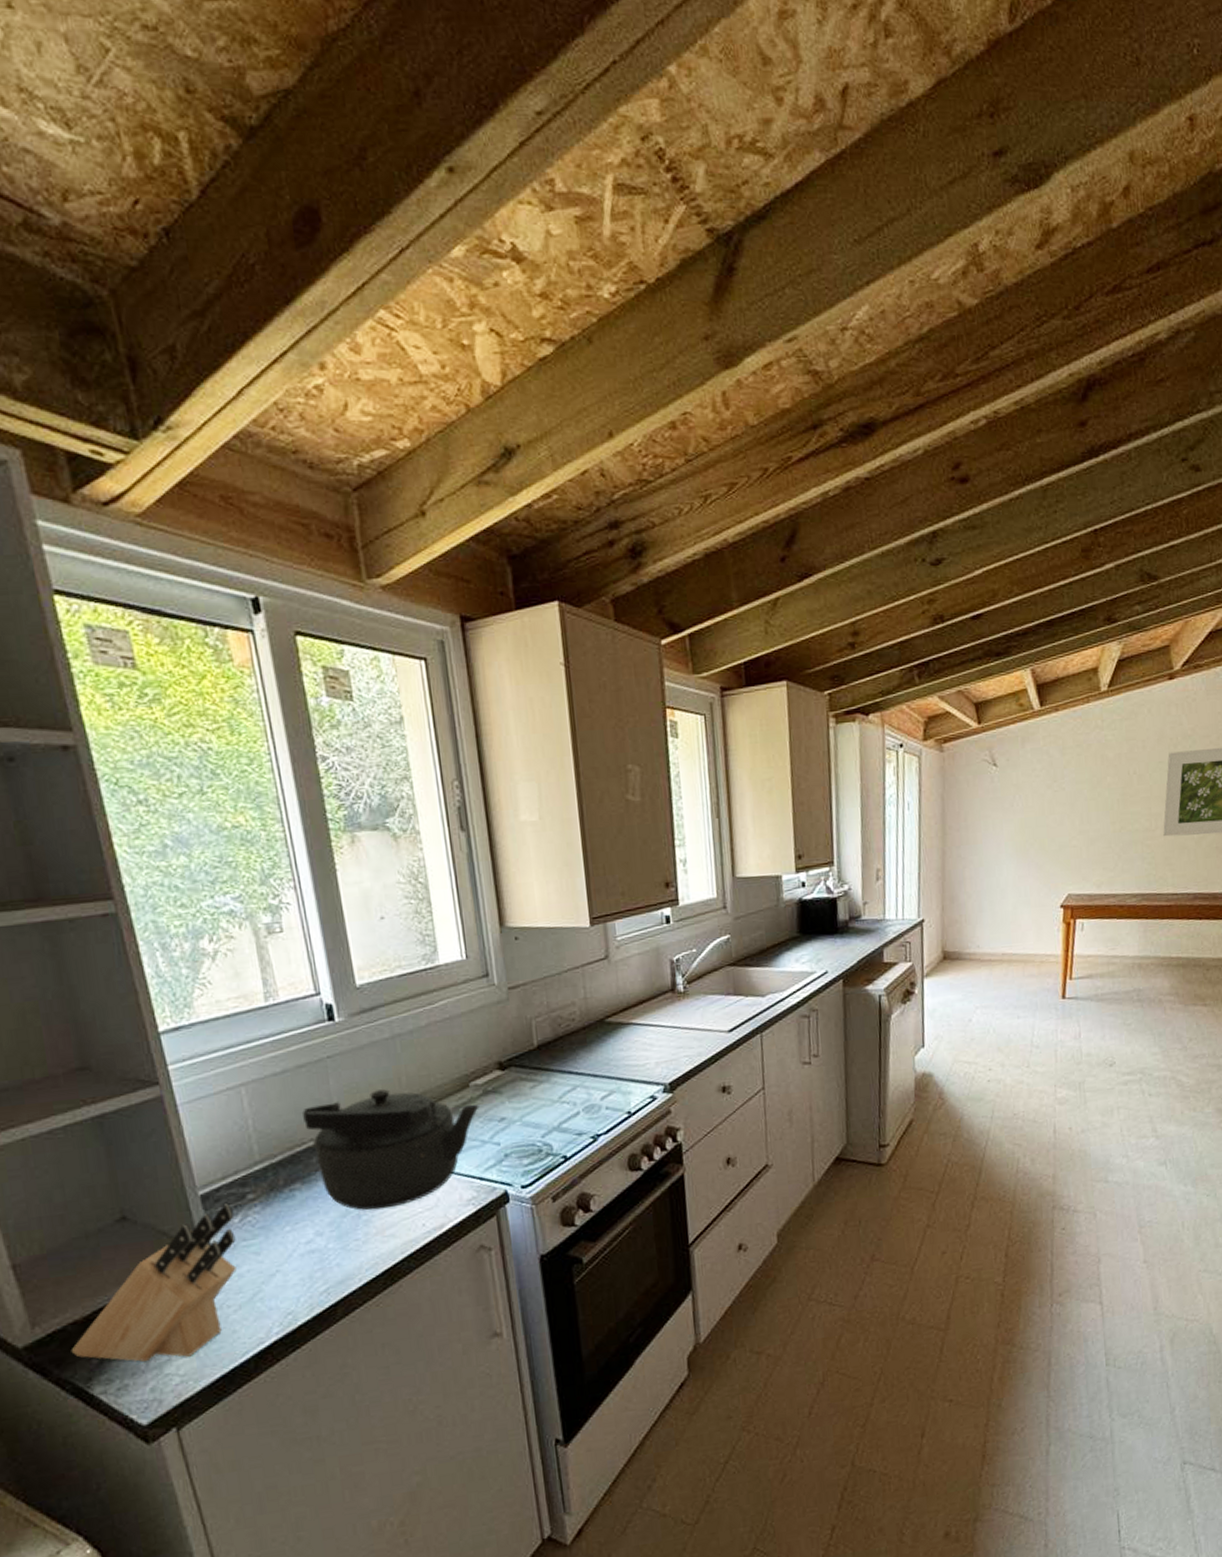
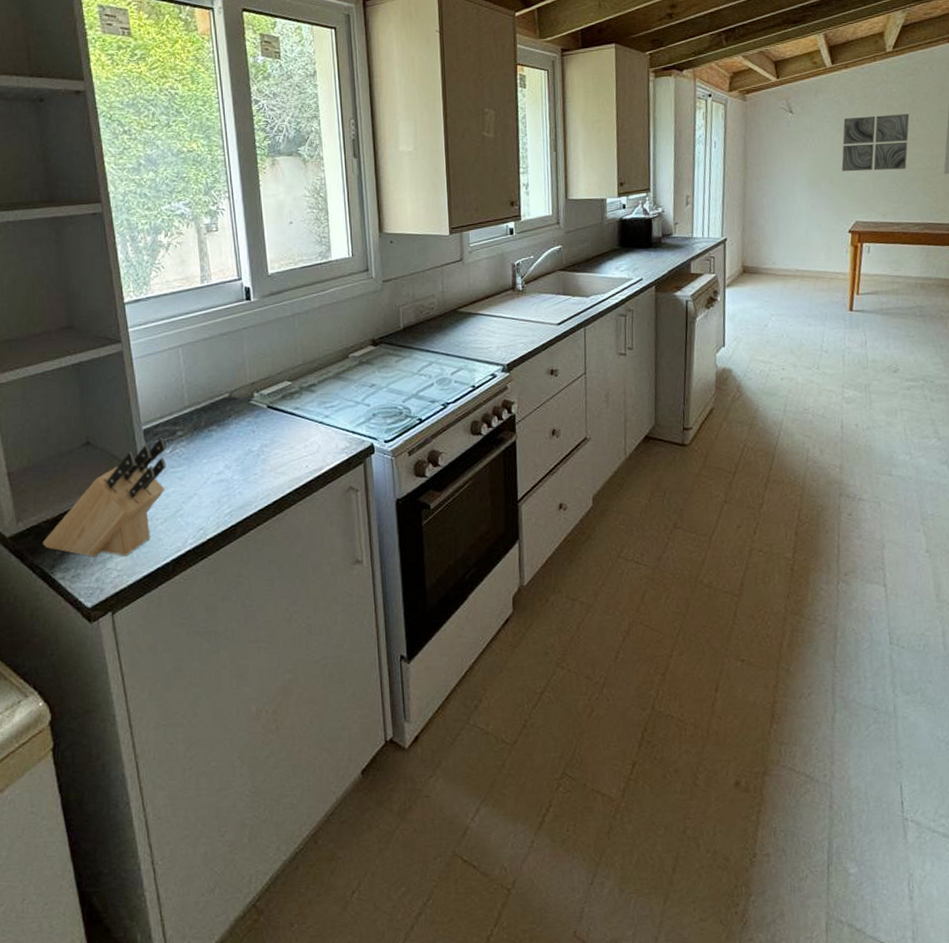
kettle: present [303,1089,479,1210] -> none [222,356,355,451]
wall art: none [1052,765,1126,836] -> present [841,113,910,172]

